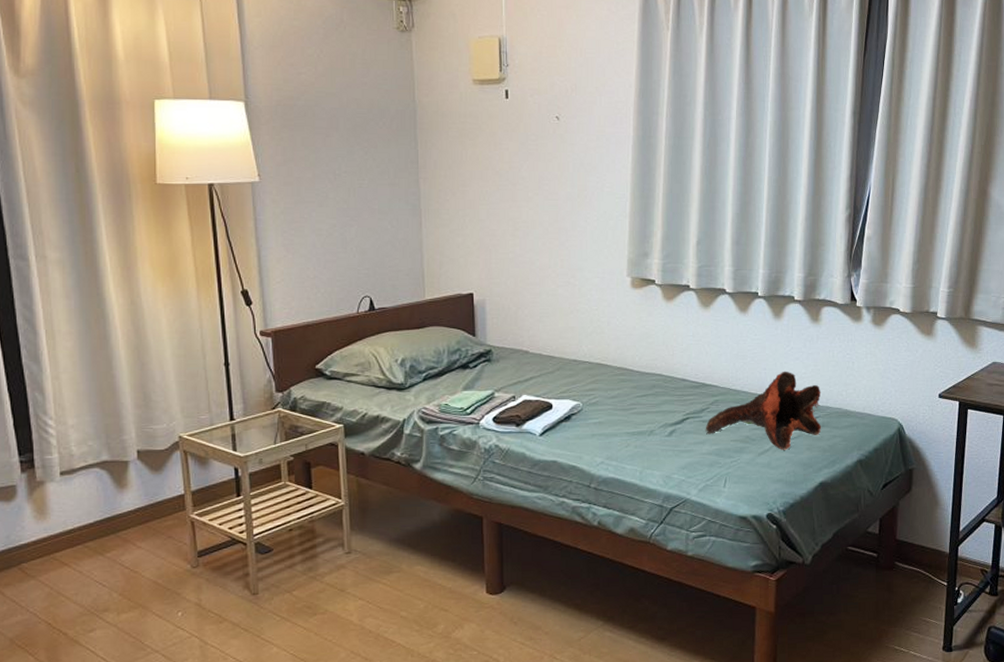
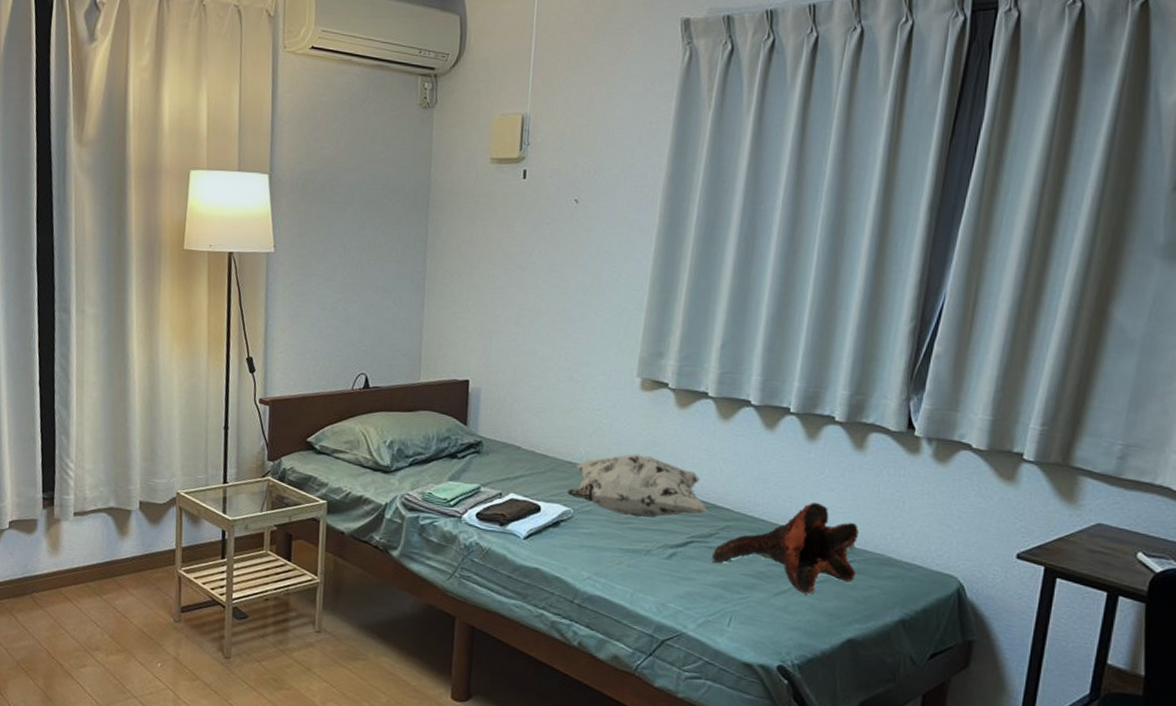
decorative pillow: none [575,346,699,403] -> present [567,454,708,518]

